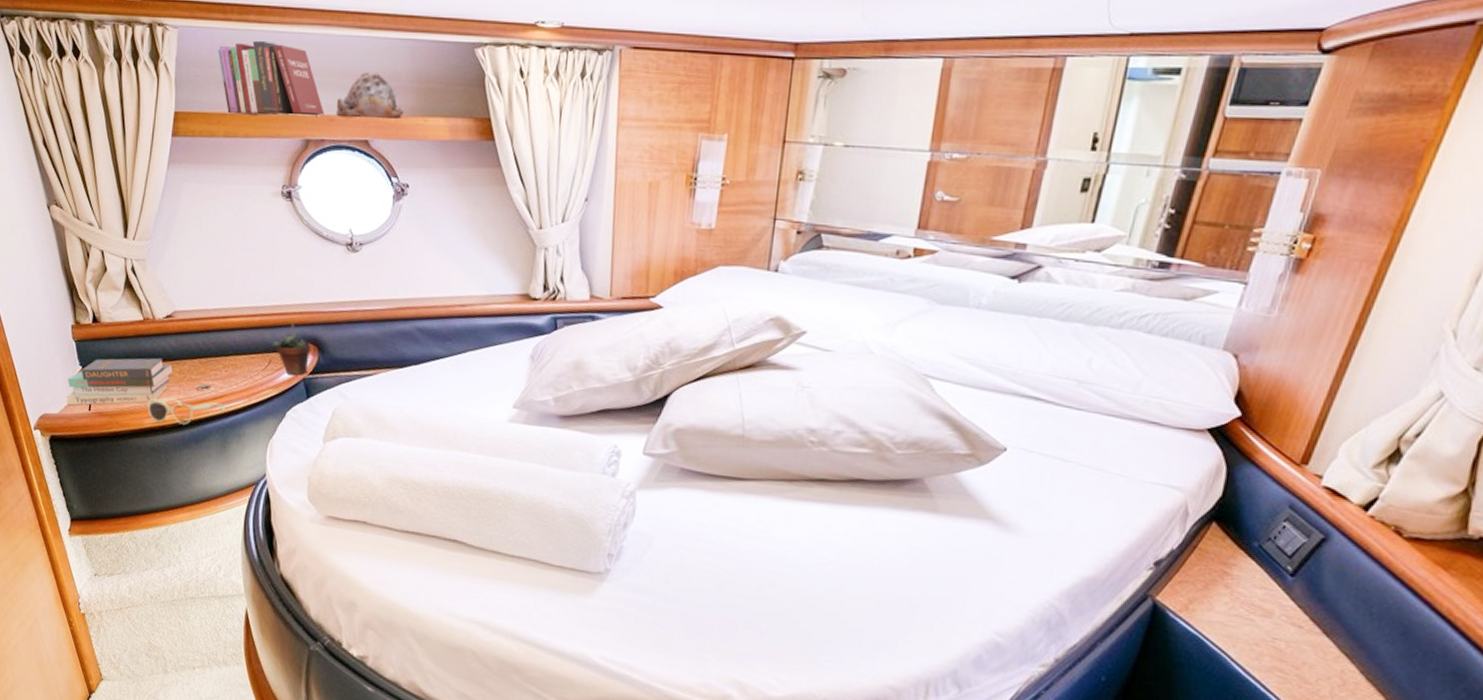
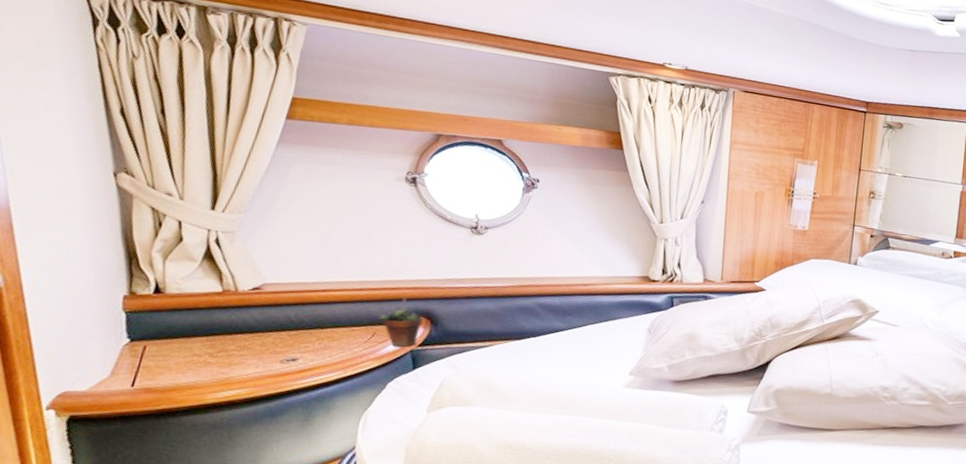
books: present [66,357,173,406] -> none [101,330,253,382]
spectacles: present [146,397,226,425] -> none [211,371,315,399]
books: present [218,41,325,116] -> none [350,46,459,115]
seashell: present [335,71,405,120] -> none [470,83,540,126]

